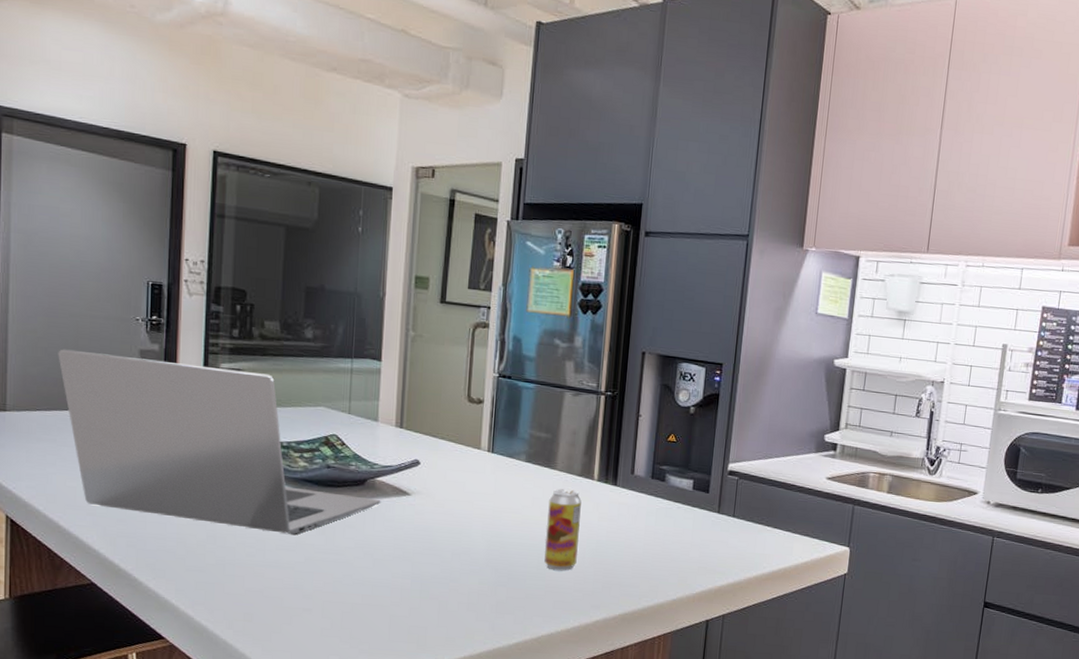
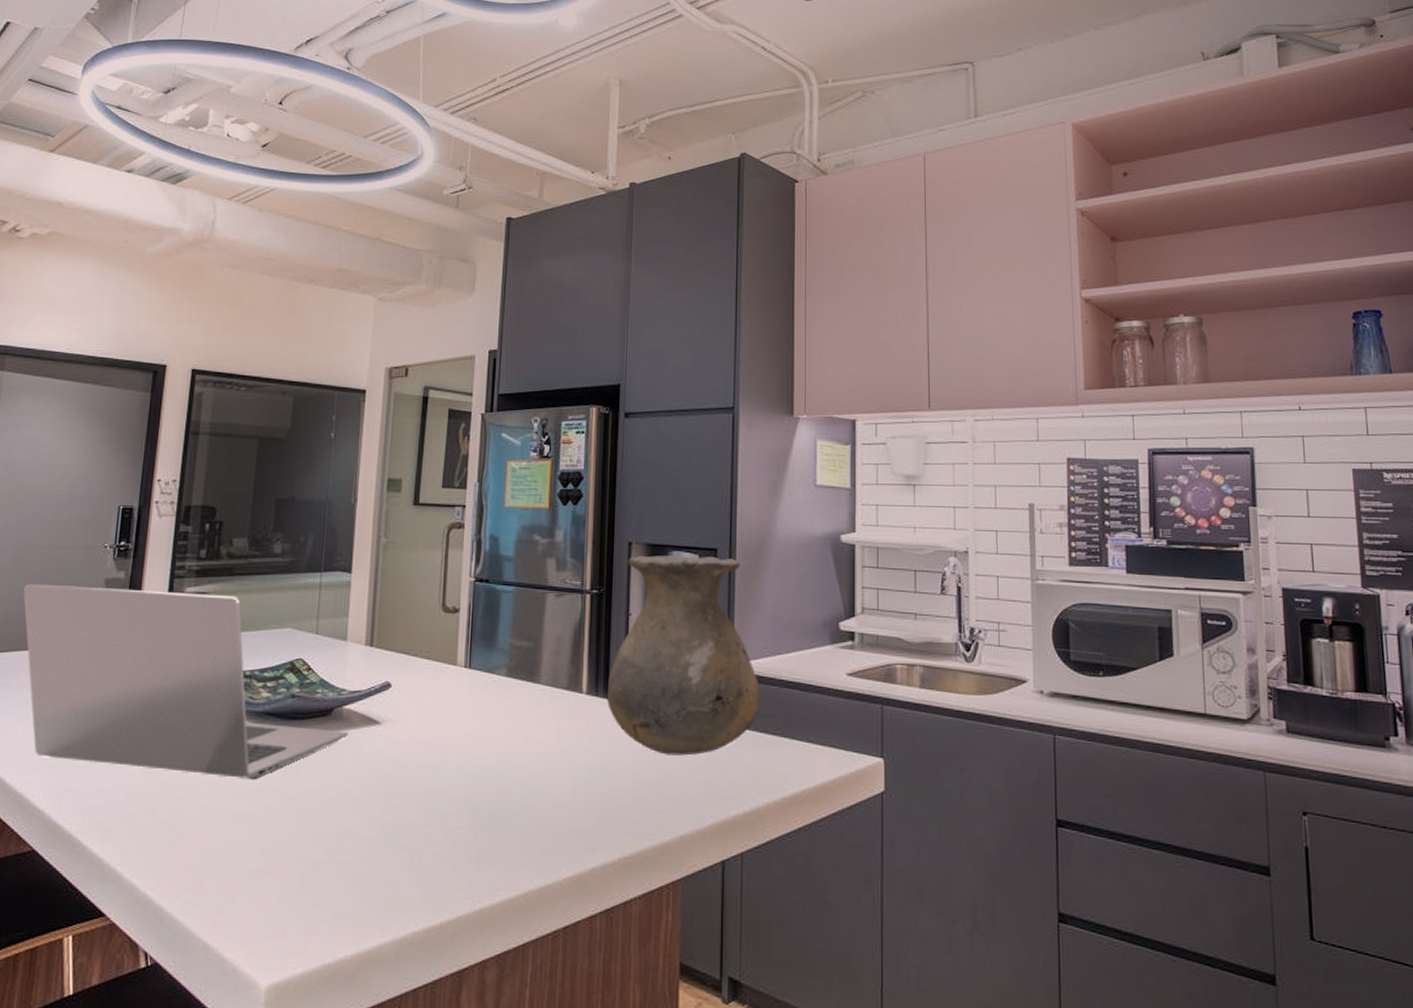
beverage can: present [544,487,581,571] -> none [530,704,570,807]
vase: none [616,364,751,536] -> present [607,555,761,756]

